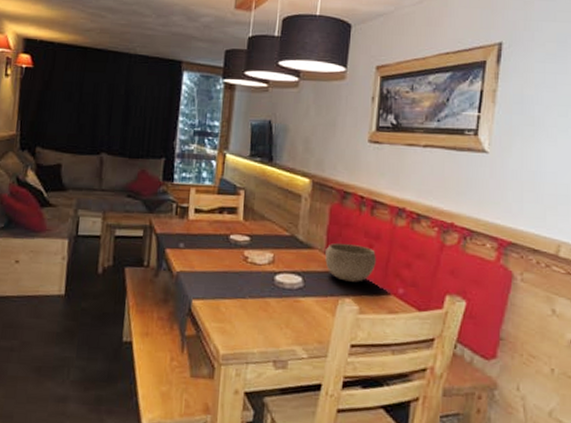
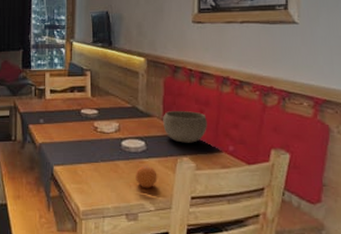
fruit: none [288,305,314,332] -> present [135,166,158,188]

